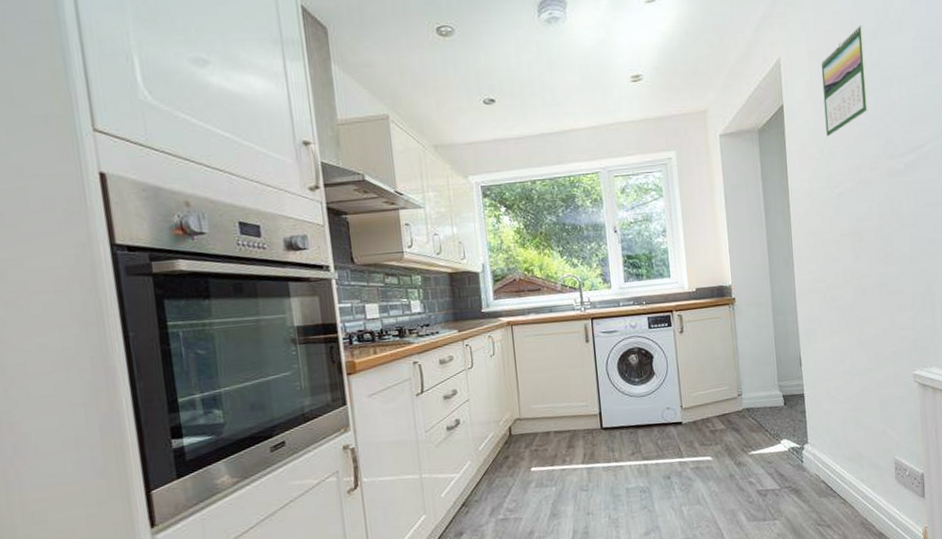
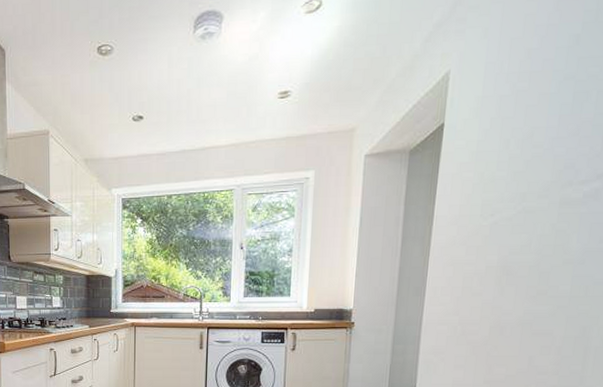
calendar: present [821,25,869,137] -> none [490,29,563,160]

